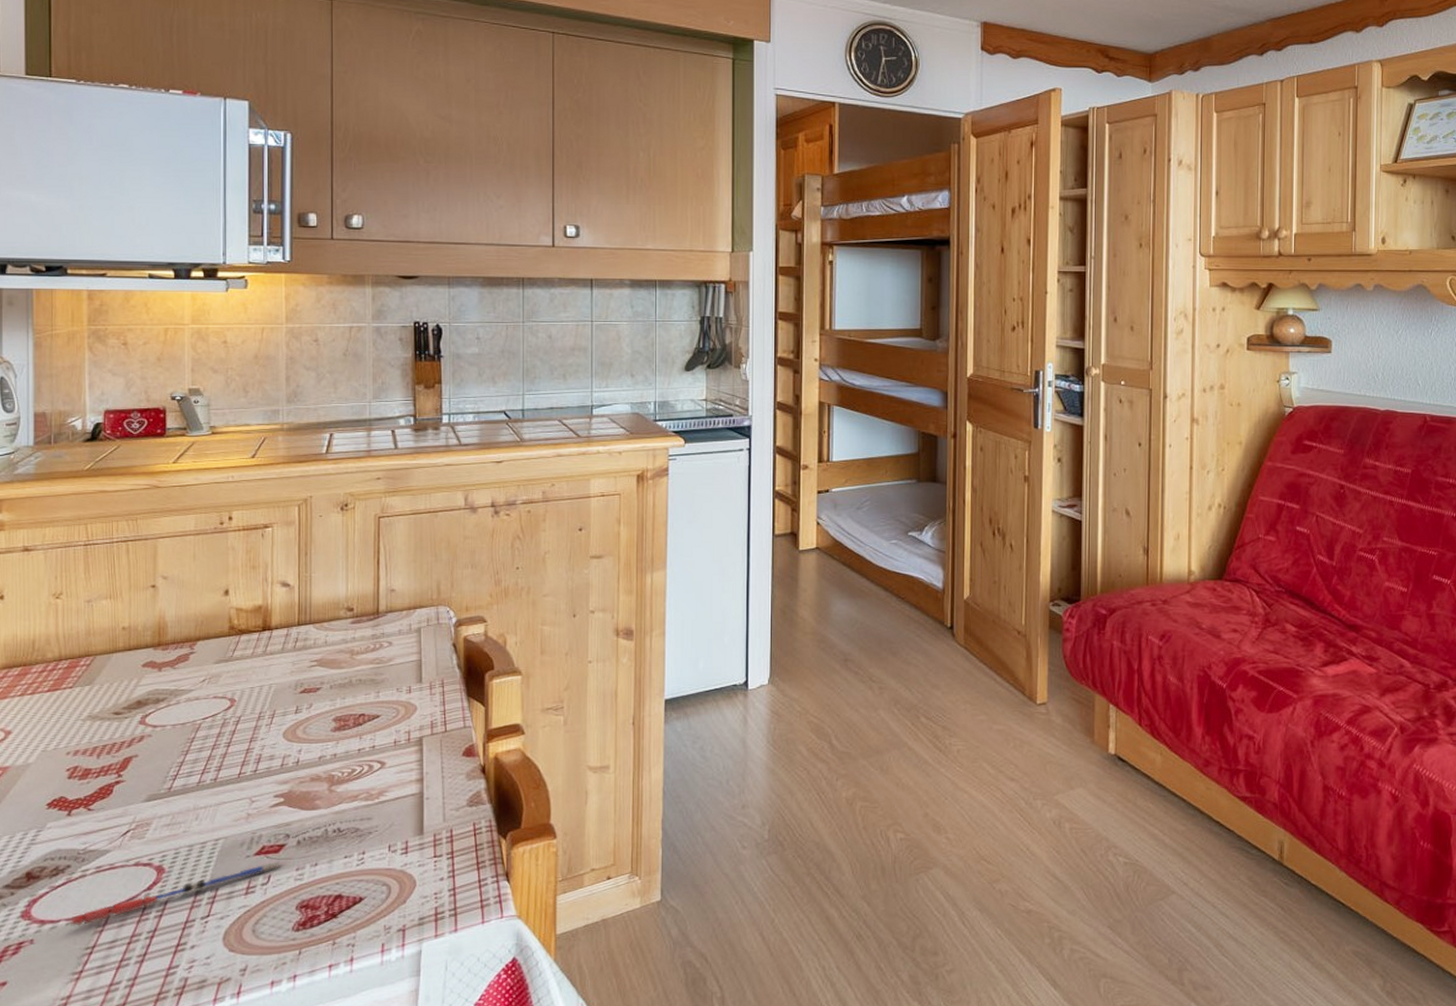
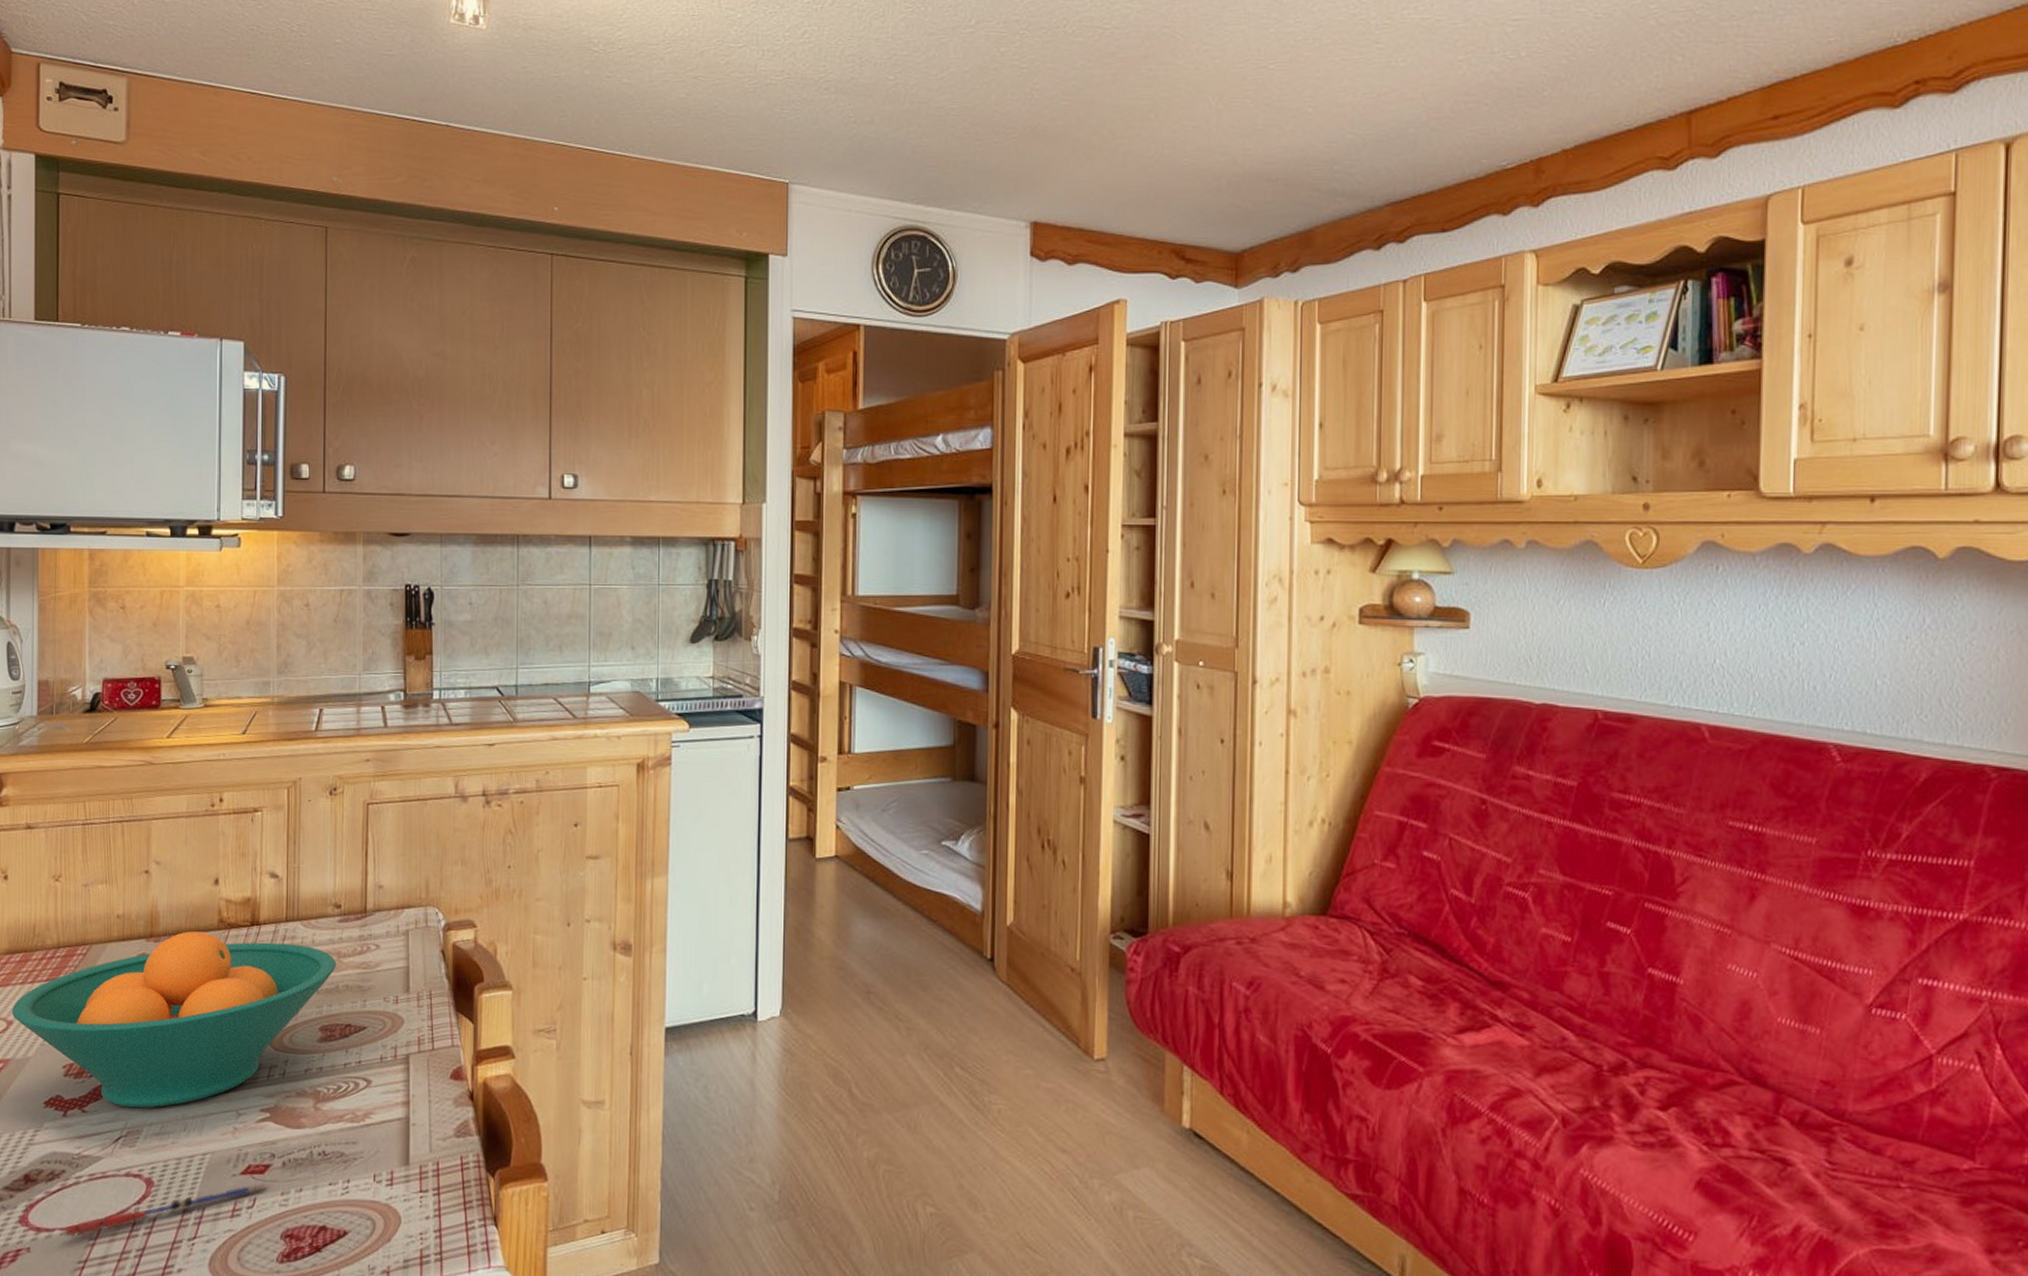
fruit bowl: none [11,639,349,803] -> present [12,931,336,1108]

